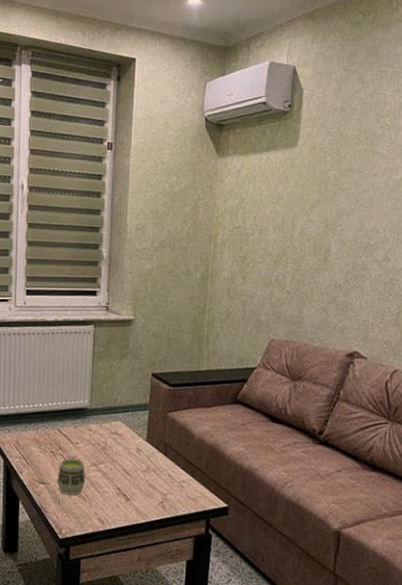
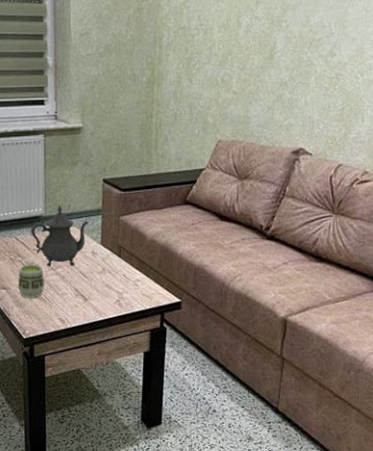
teapot: none [74,397,135,463] -> present [31,205,89,267]

